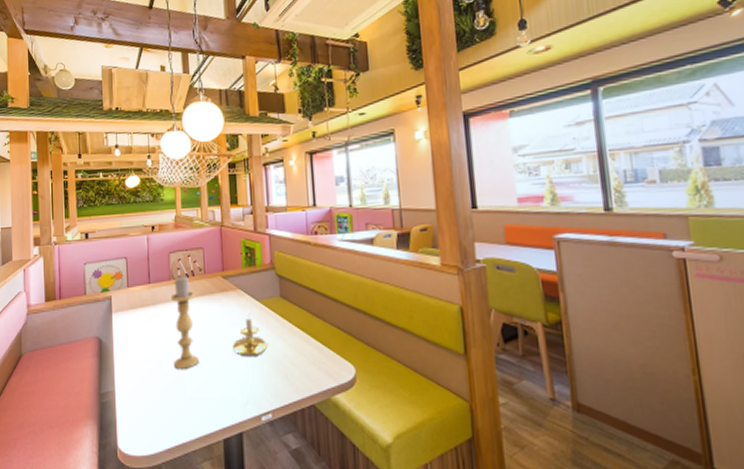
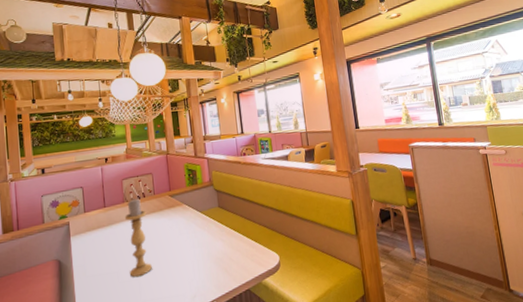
candle holder: present [233,309,268,357] -> none [181,220,210,259]

